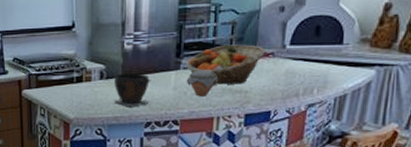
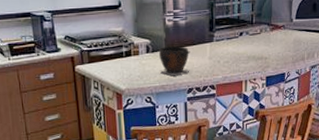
fruit basket: present [186,44,265,85] -> none [218,19,278,53]
jar: present [186,70,217,97] -> none [219,41,243,64]

